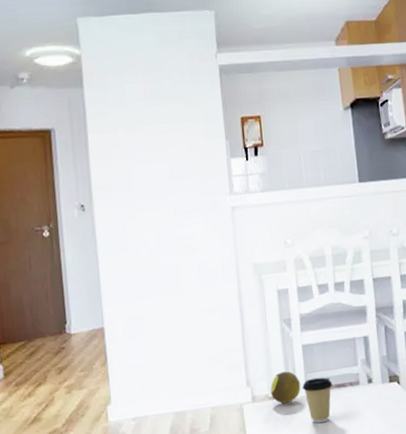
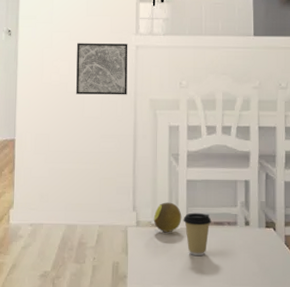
wall art: none [164,206,228,269] -> present [76,43,128,95]

